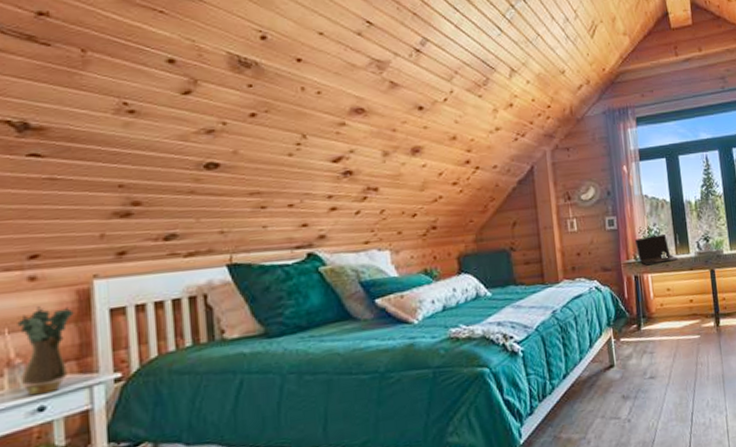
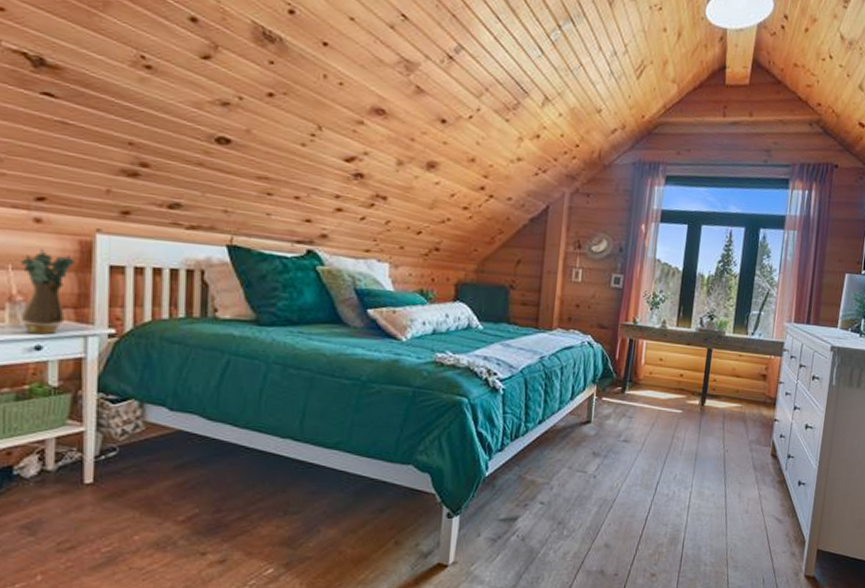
laptop: present [634,233,678,266] -> none [637,302,678,332]

